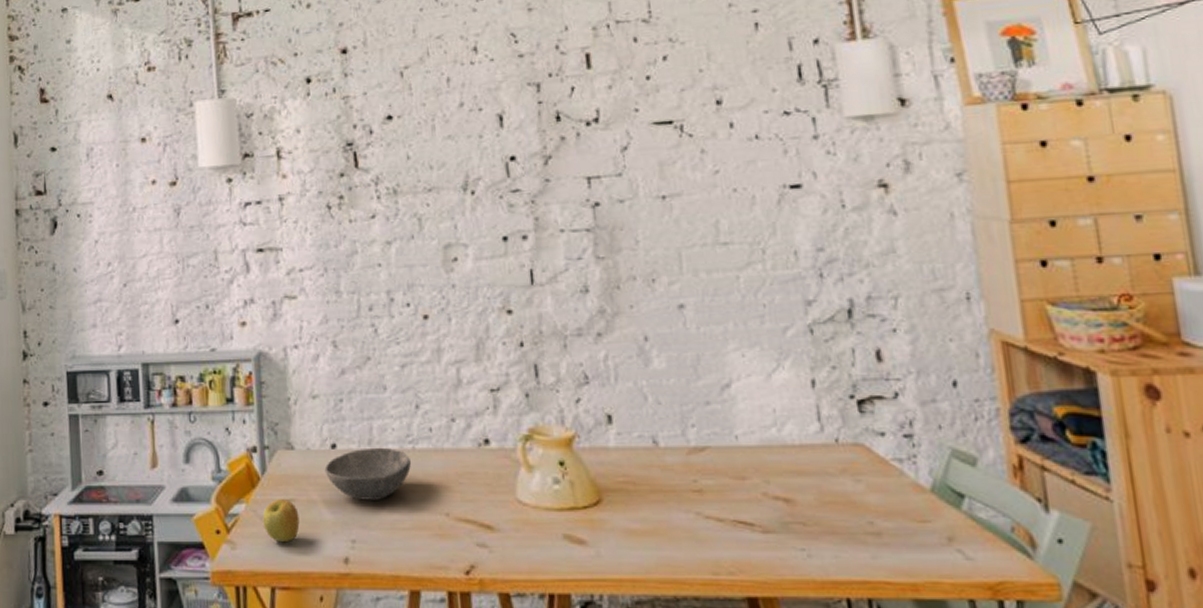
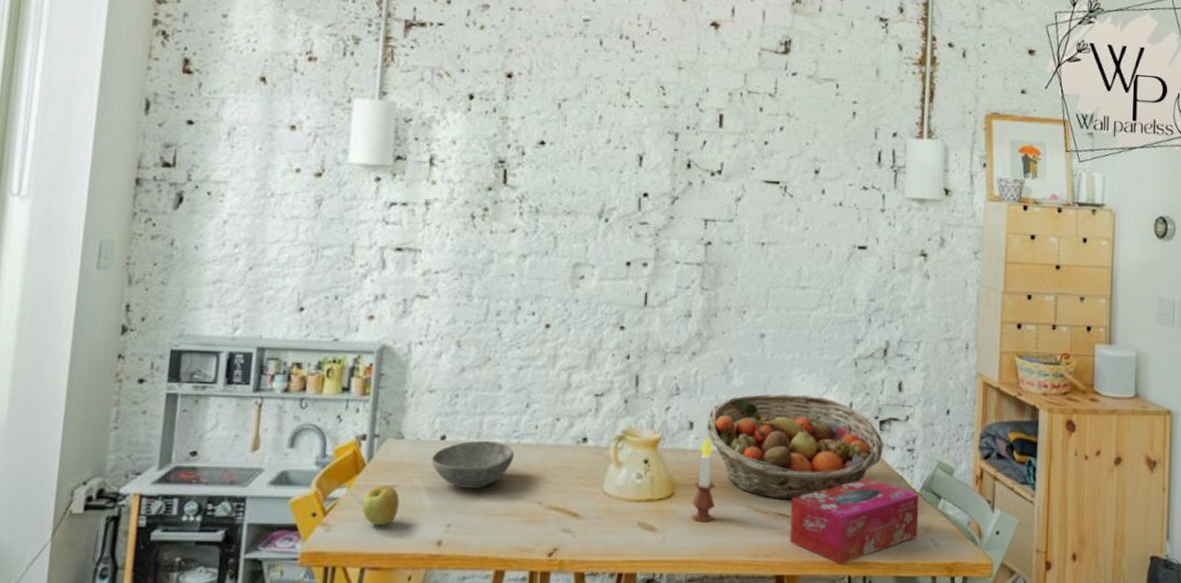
candle: none [623,429,655,533] -> present [691,435,716,522]
fruit basket: none [627,374,869,504] -> present [706,394,883,500]
tissue box: none [752,473,938,584] -> present [789,477,920,564]

